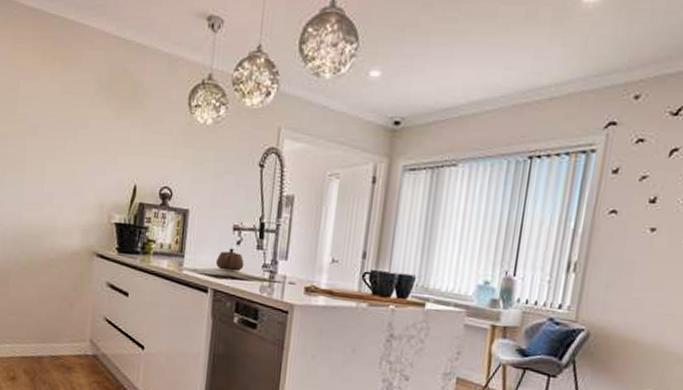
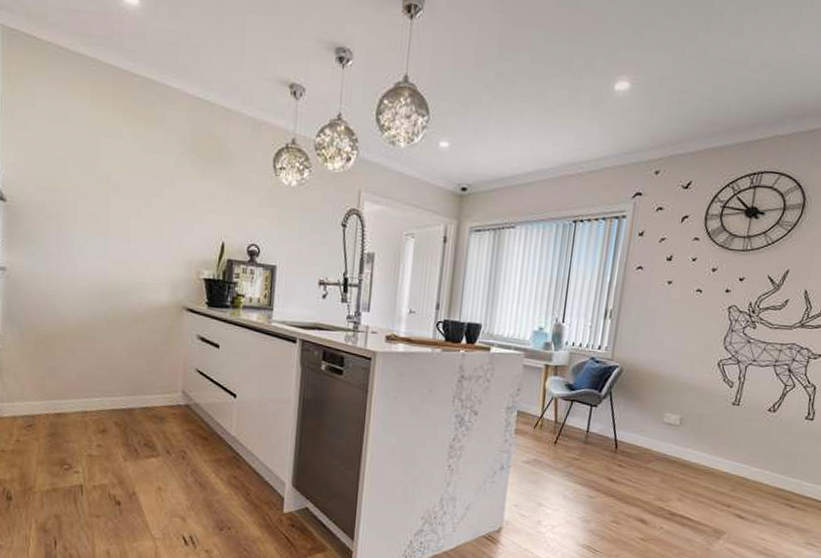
teapot: present [215,248,244,272] -> none [303,301,330,323]

